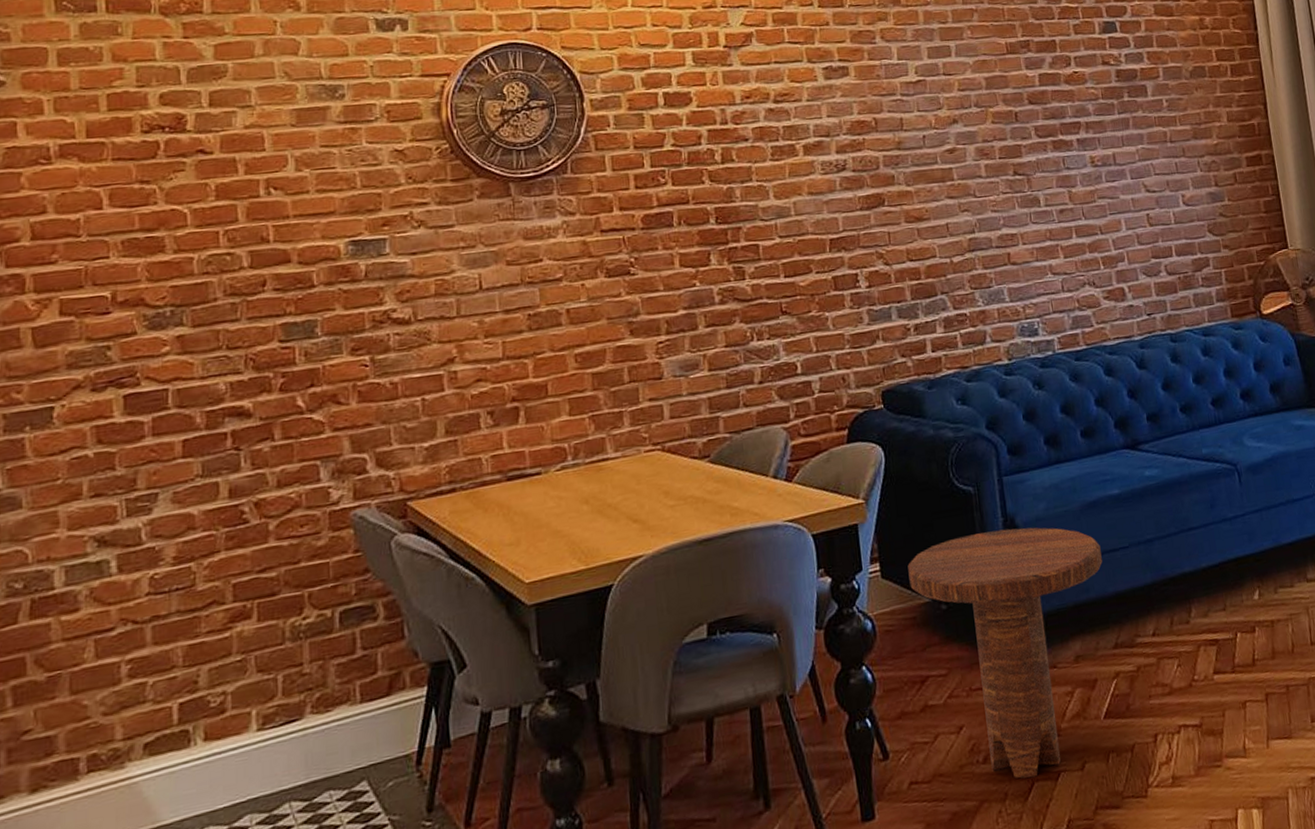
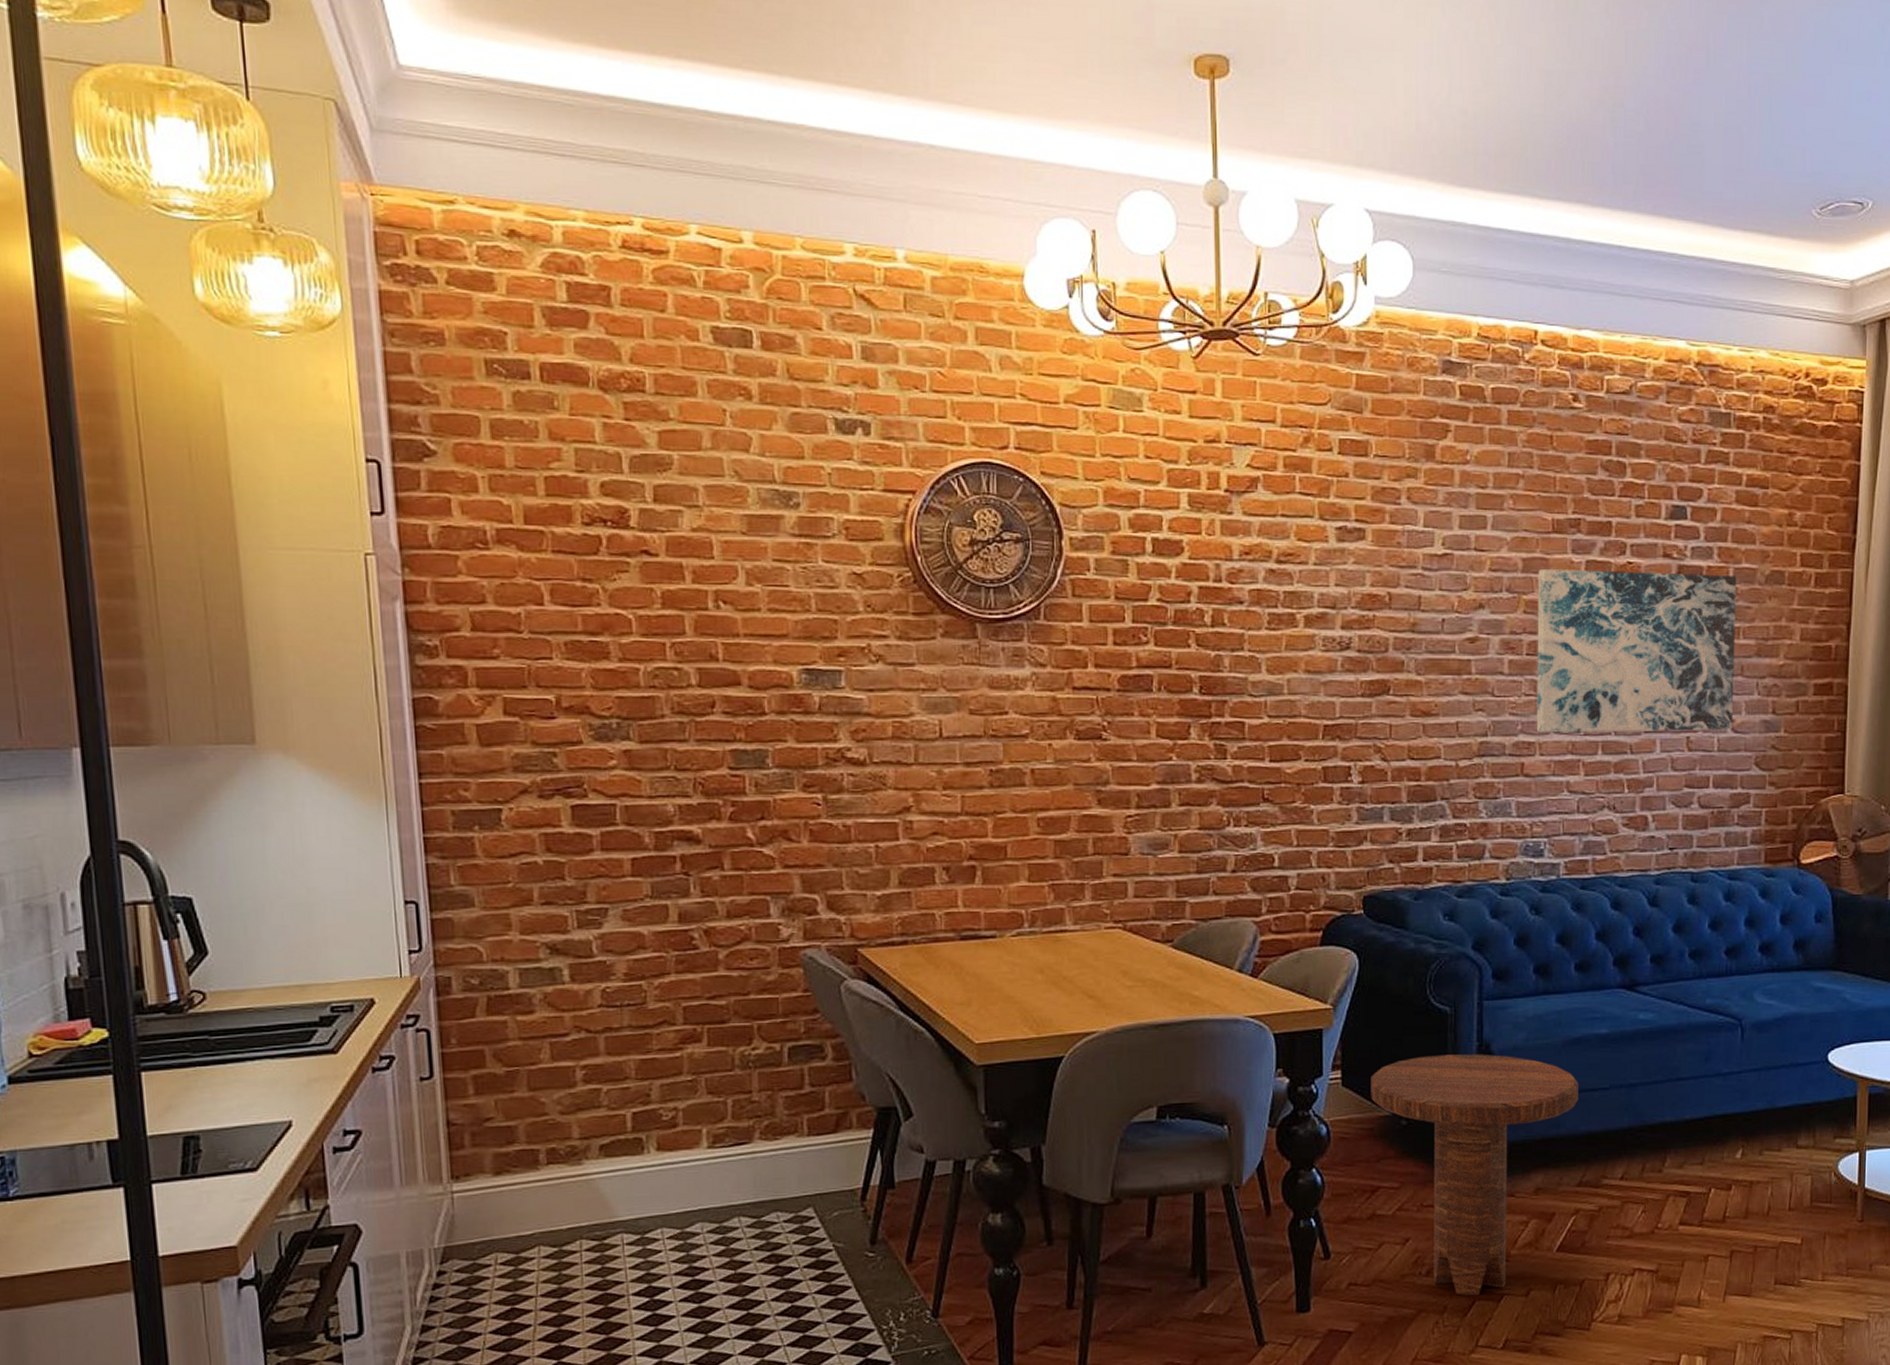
wall art: none [999,74,1184,225] -> present [1536,569,1737,733]

